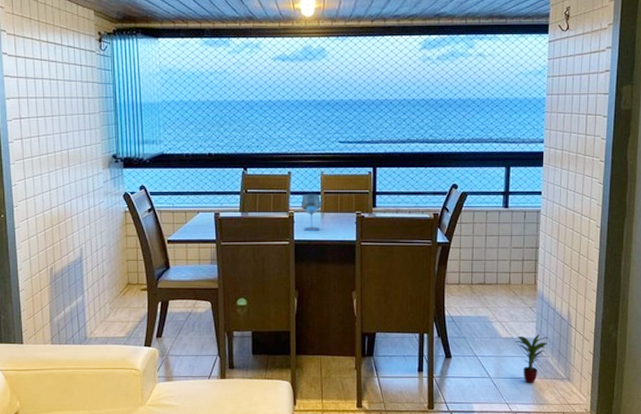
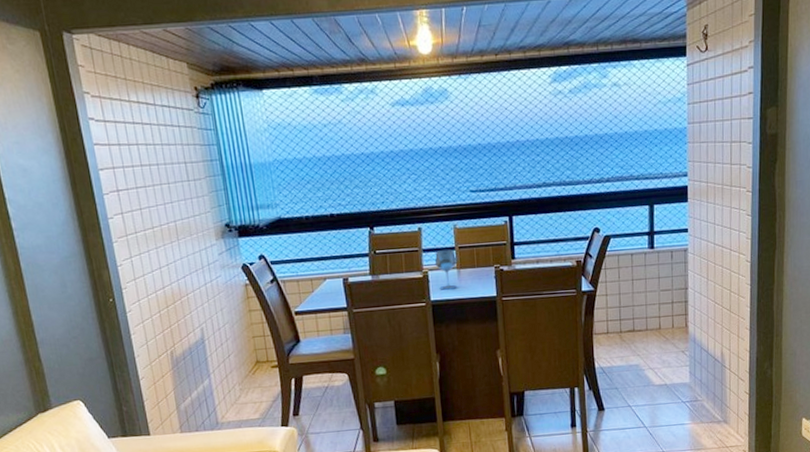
potted plant: present [515,334,550,383] -> none [669,378,704,429]

